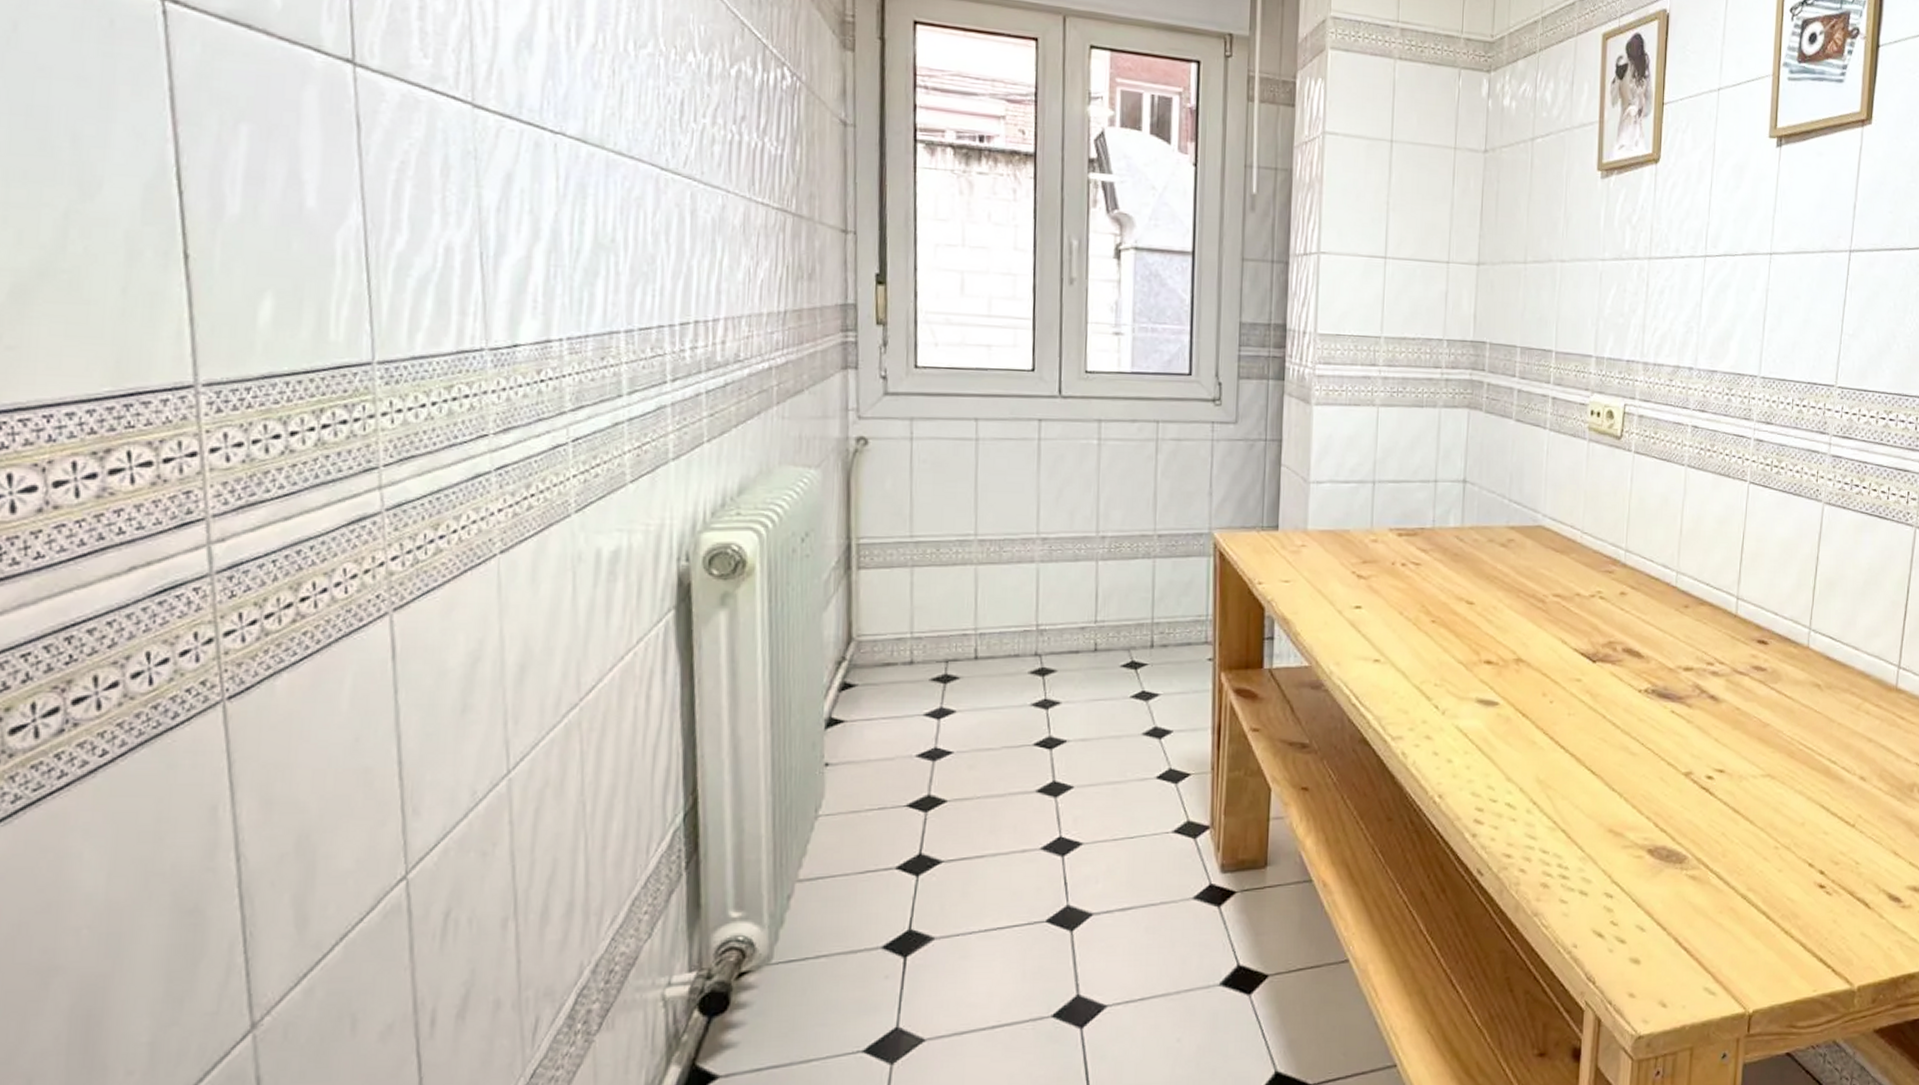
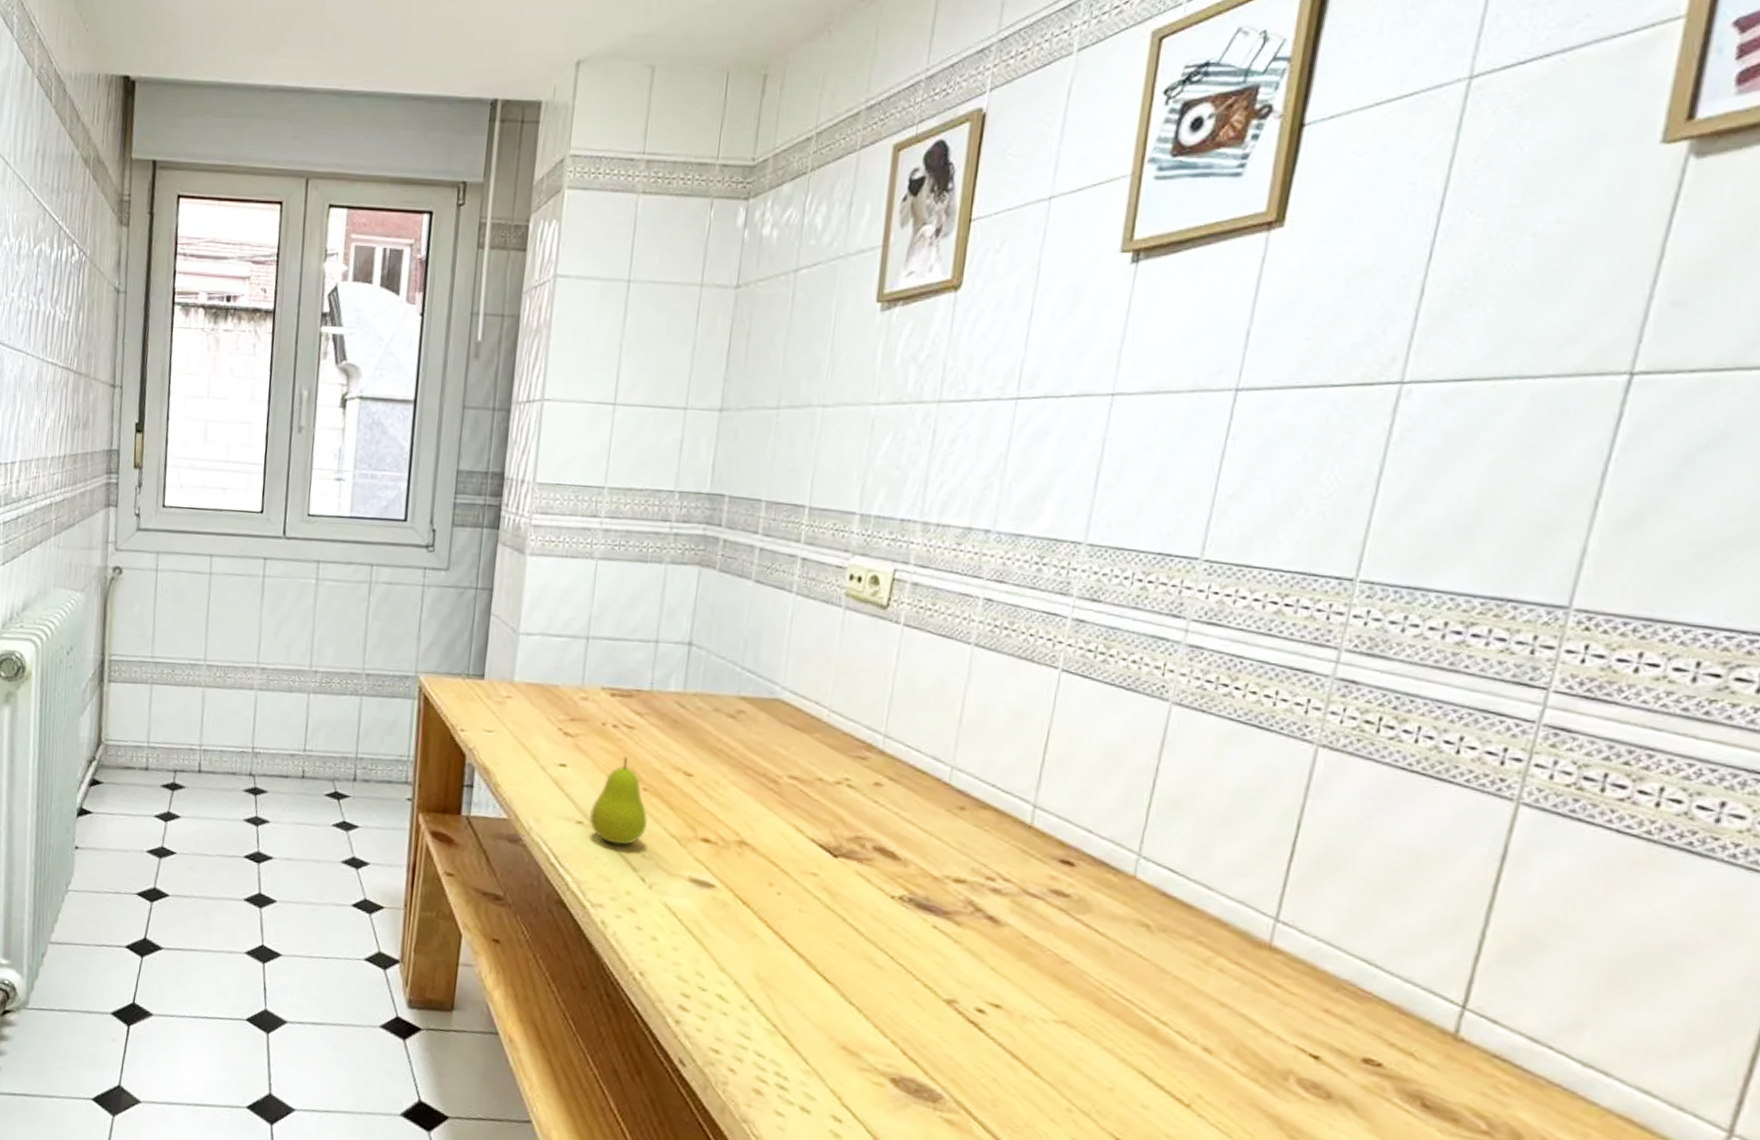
fruit: none [1386,593,1437,677] -> present [590,757,648,846]

